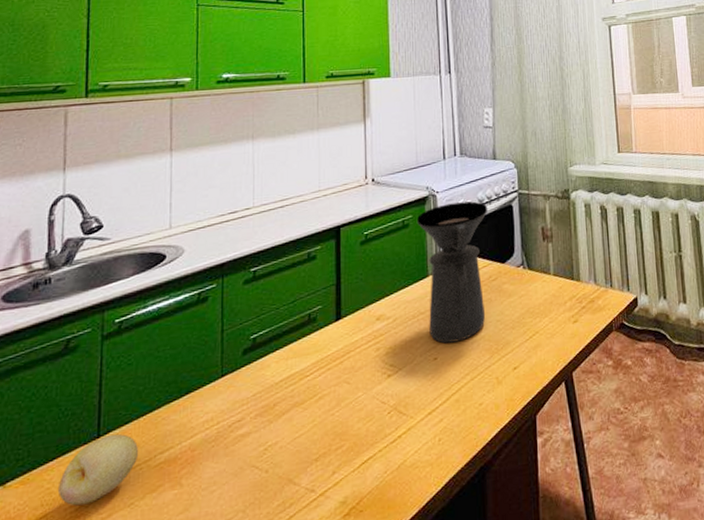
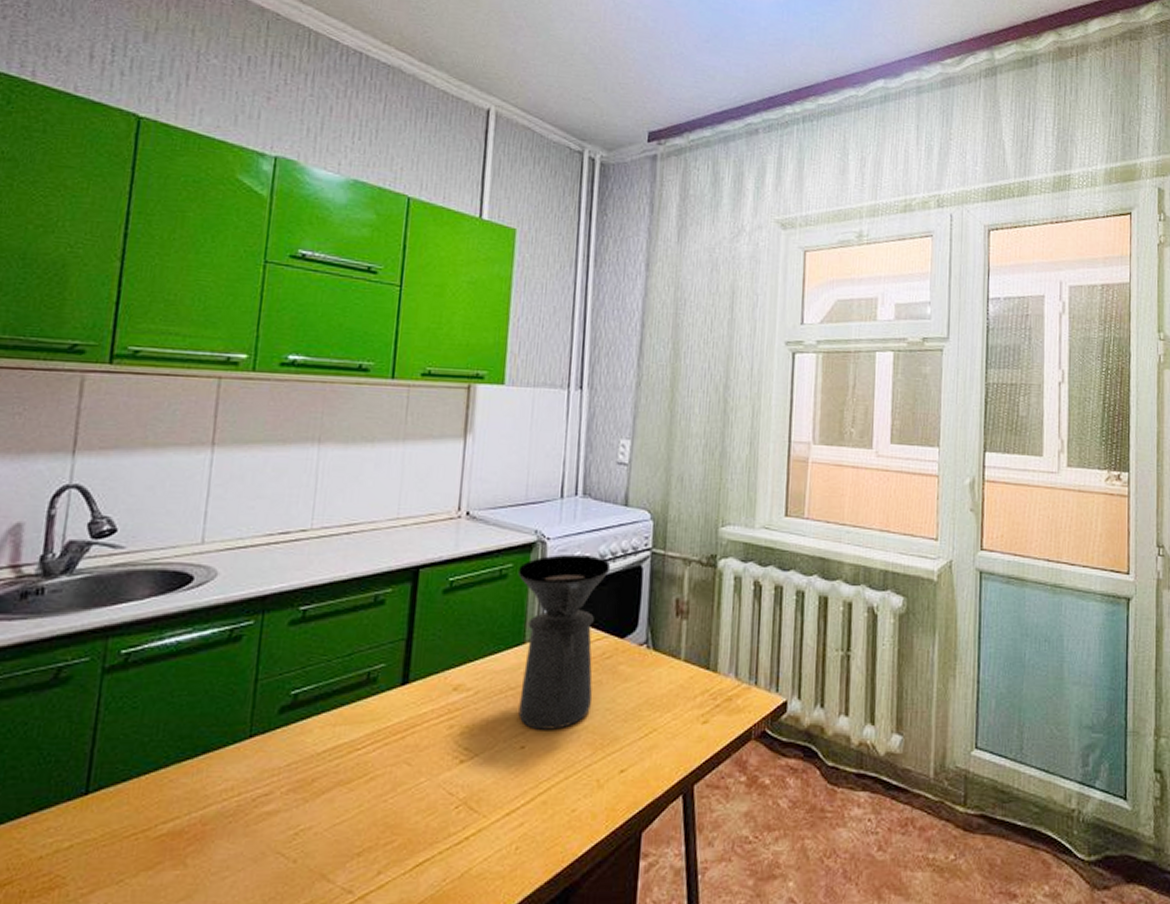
fruit: present [57,433,139,506] -> none [28,791,137,875]

